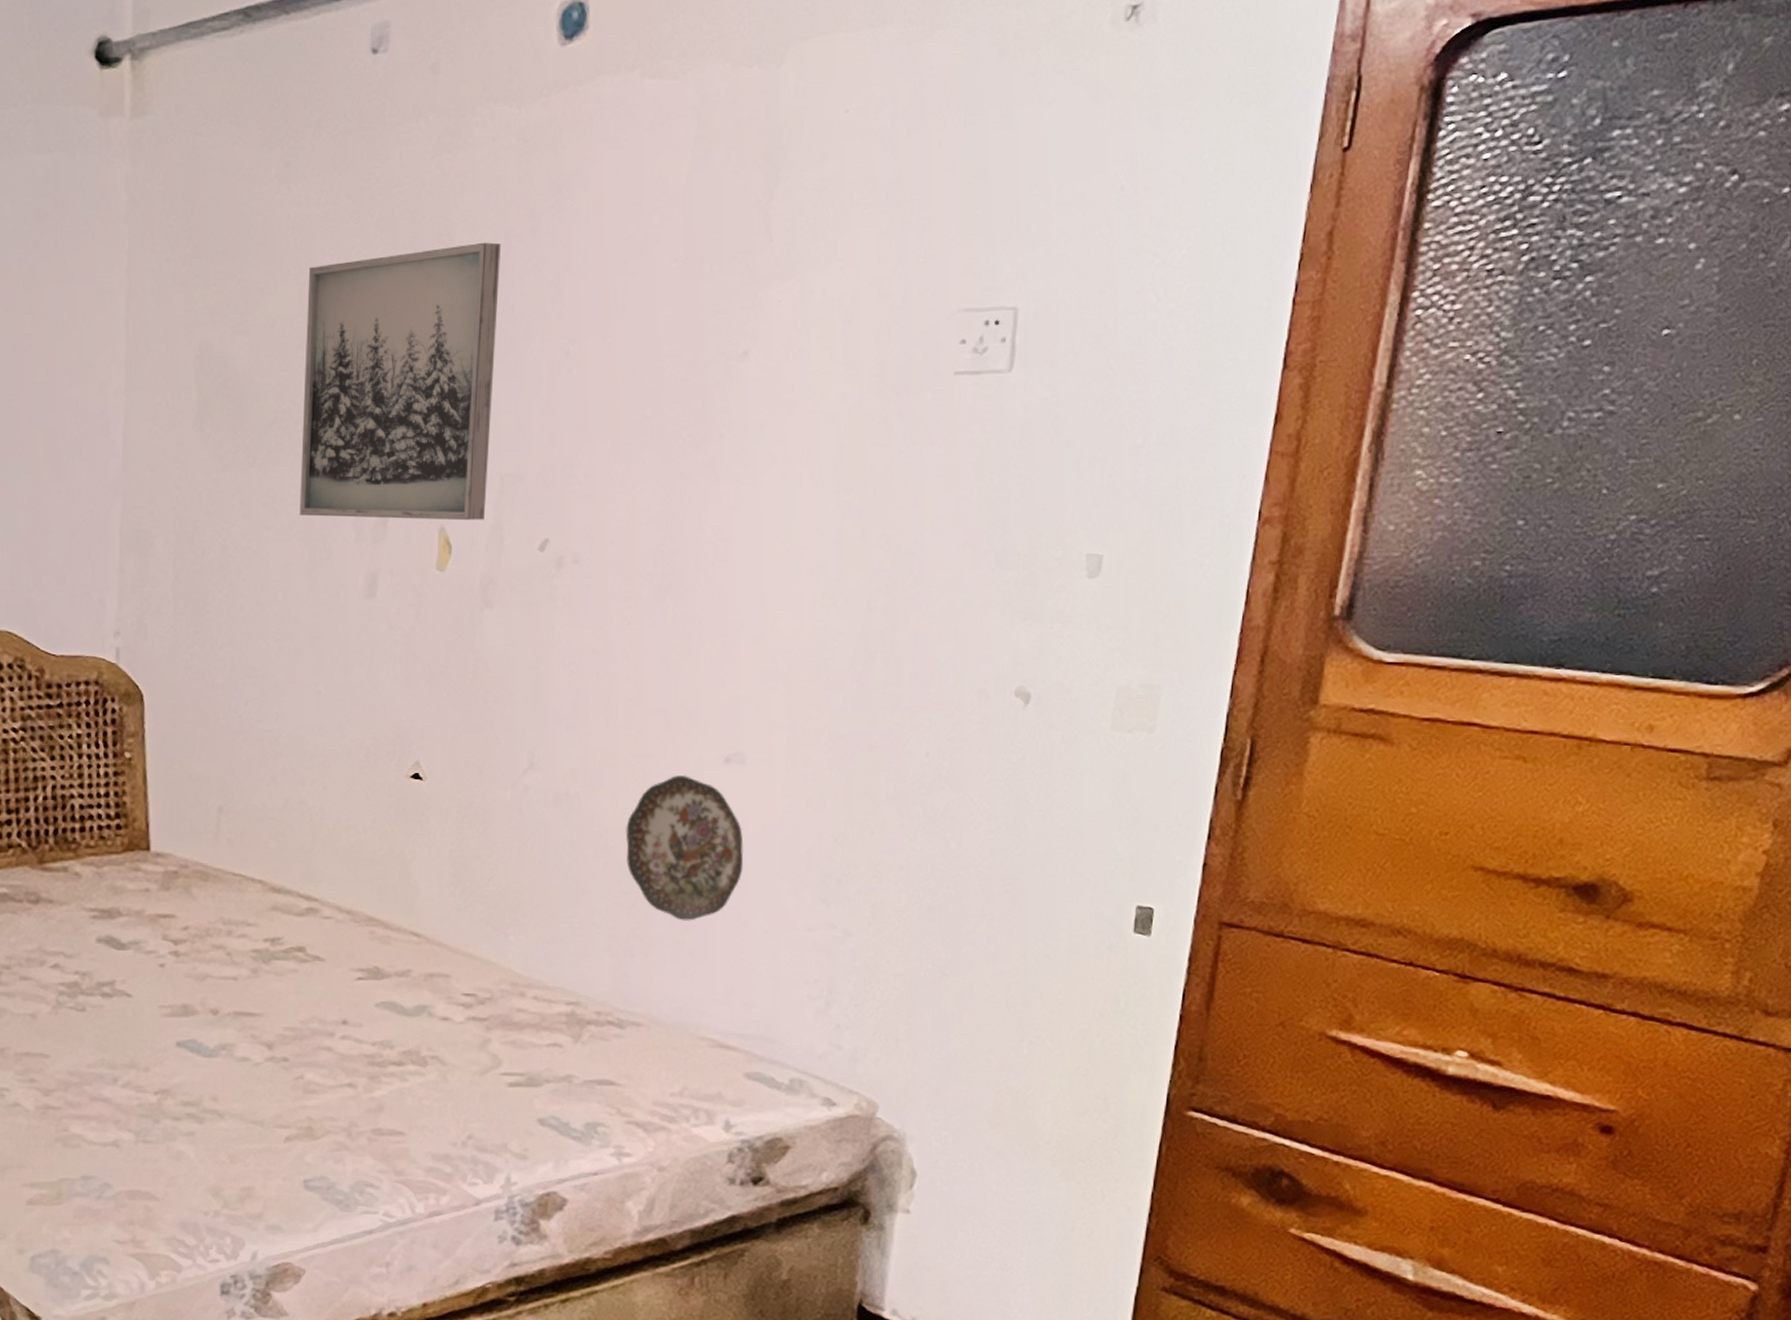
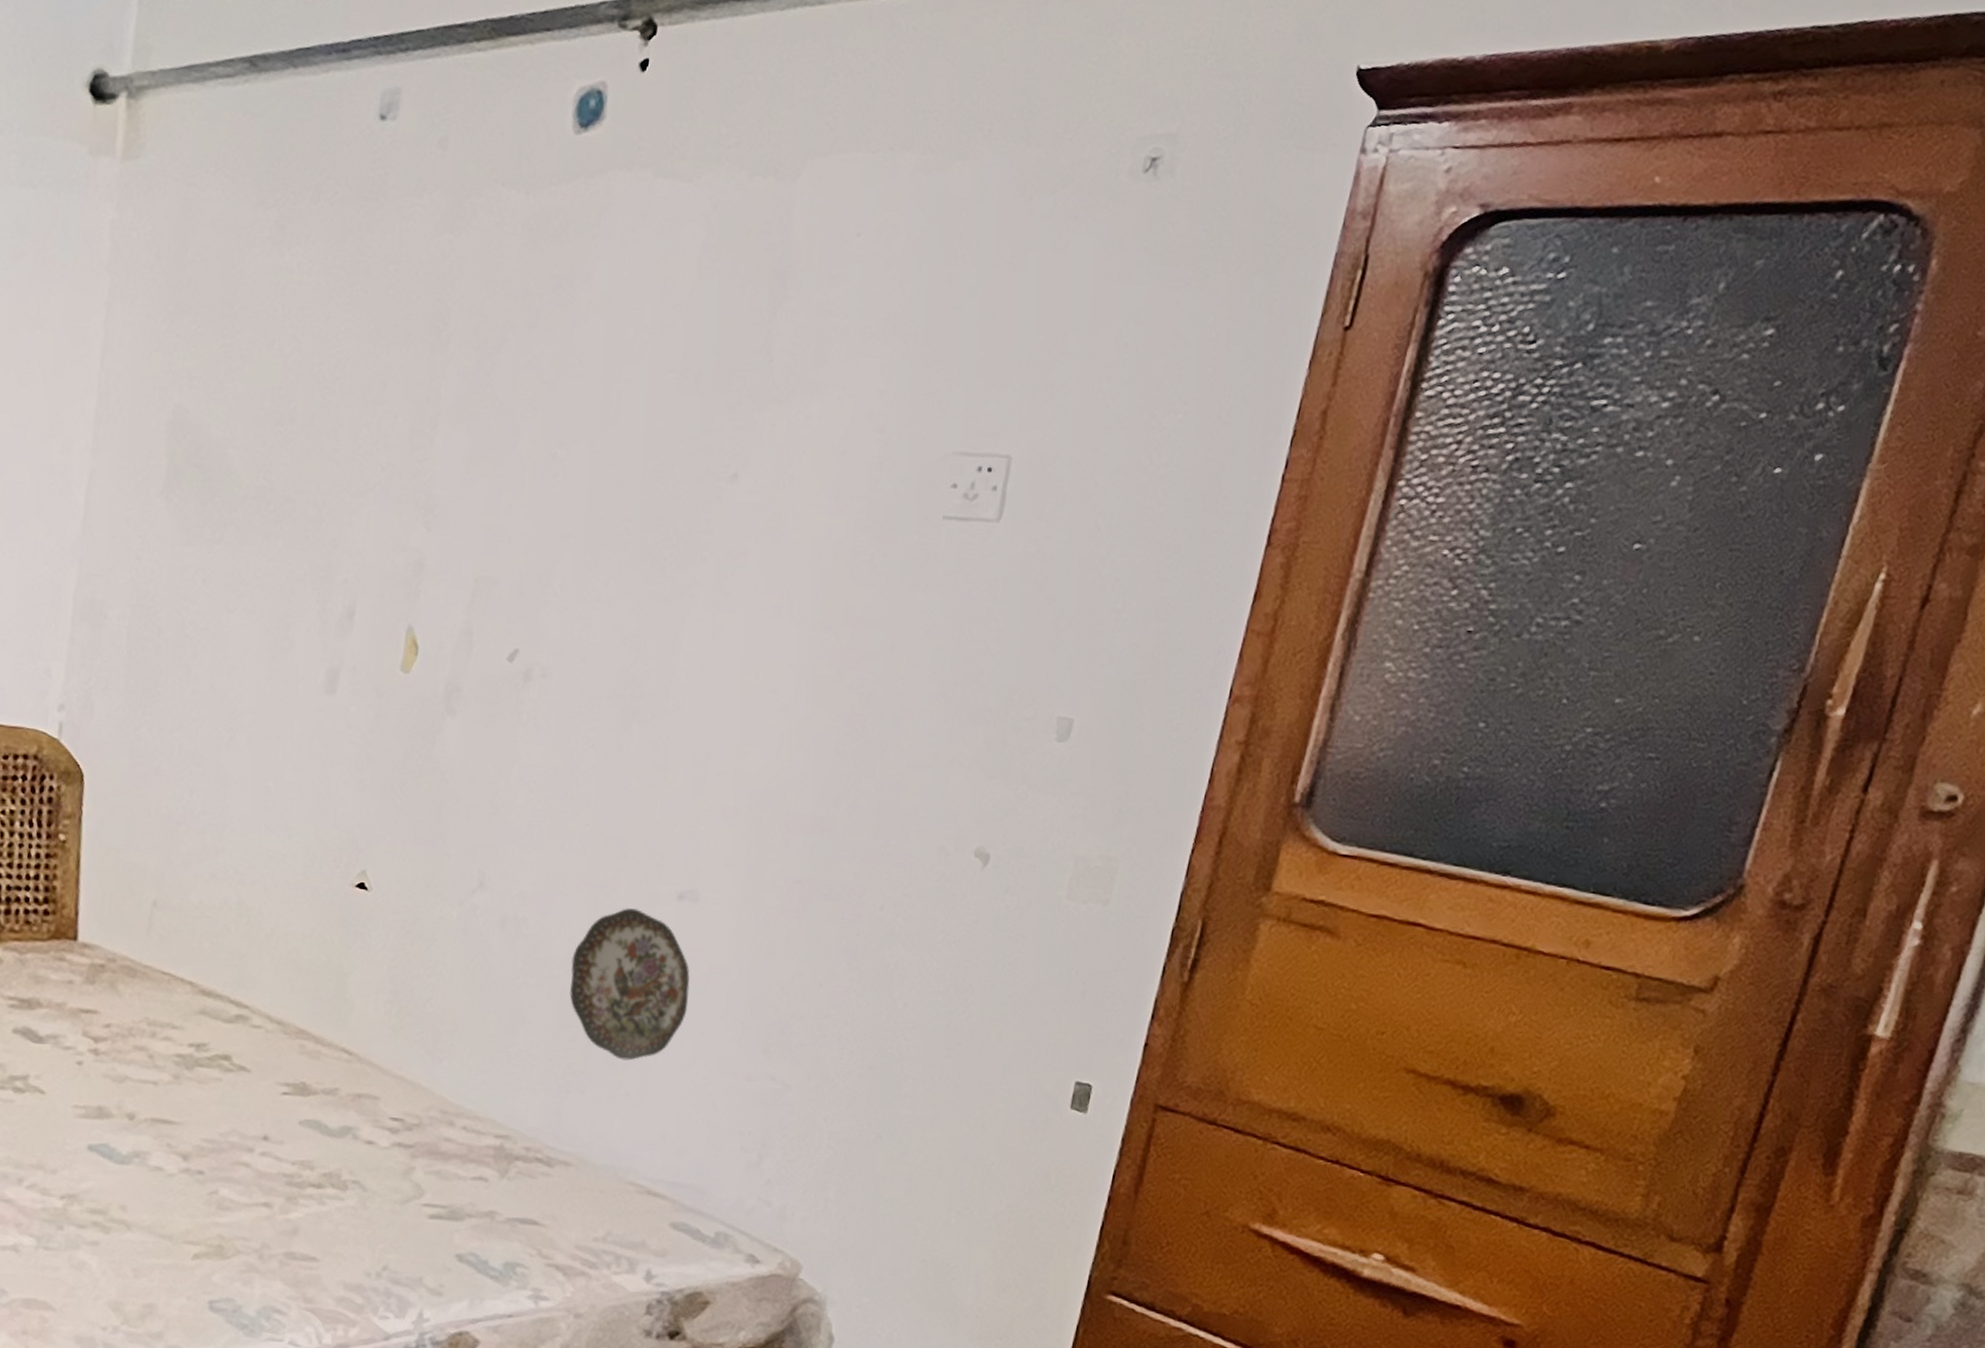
wall art: present [299,242,501,520] -> none [263,331,496,623]

